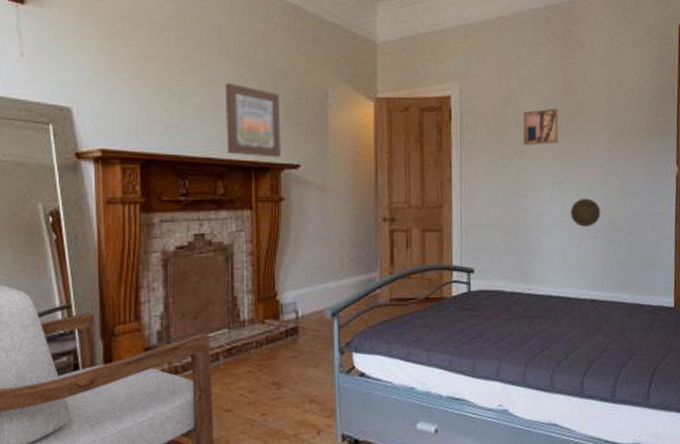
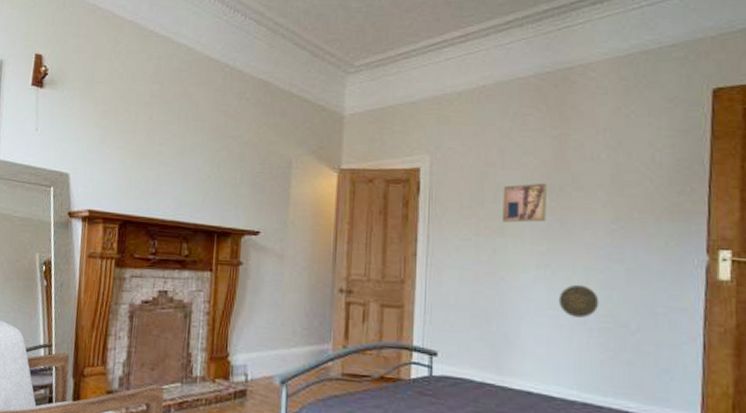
wall art: present [224,82,281,158] -> none [194,153,245,224]

